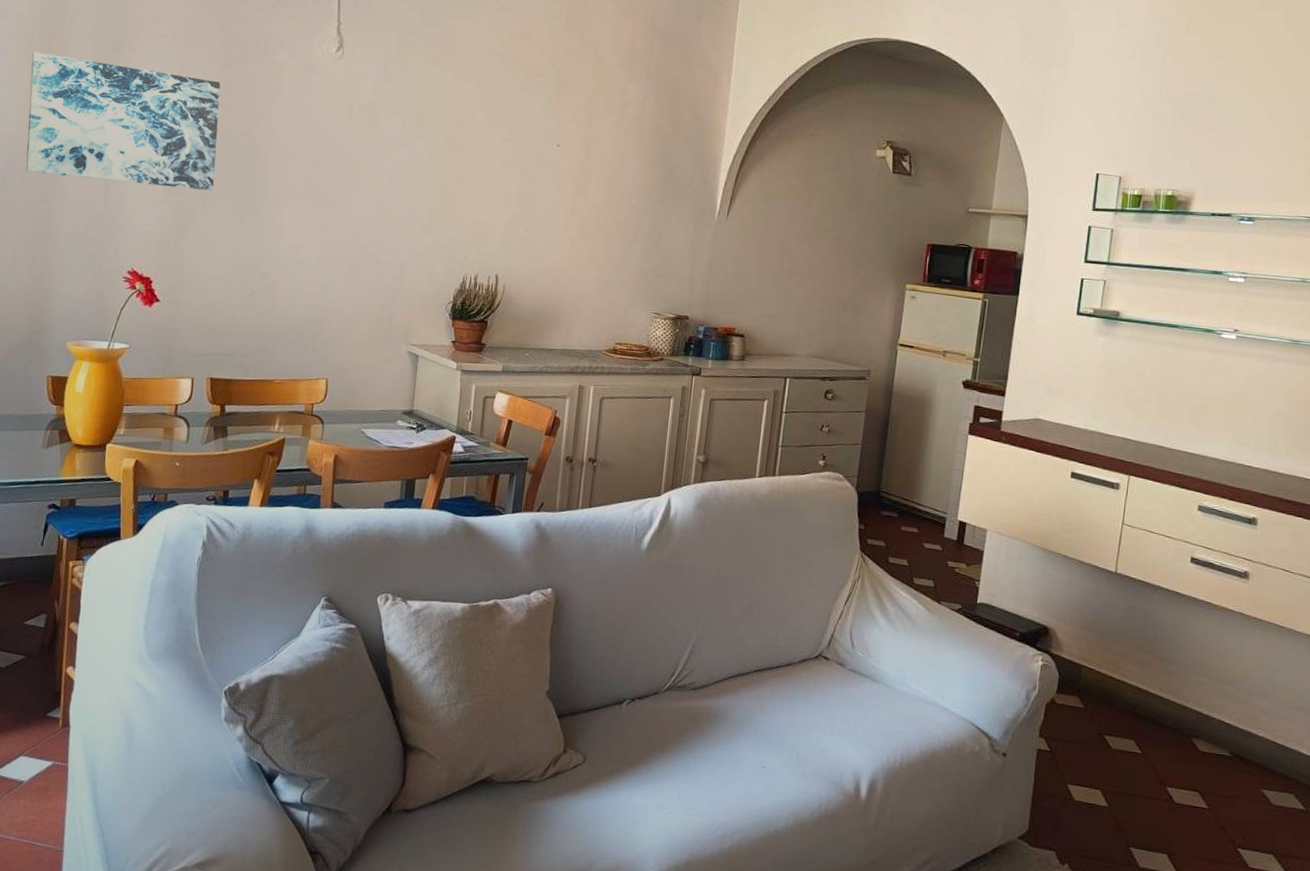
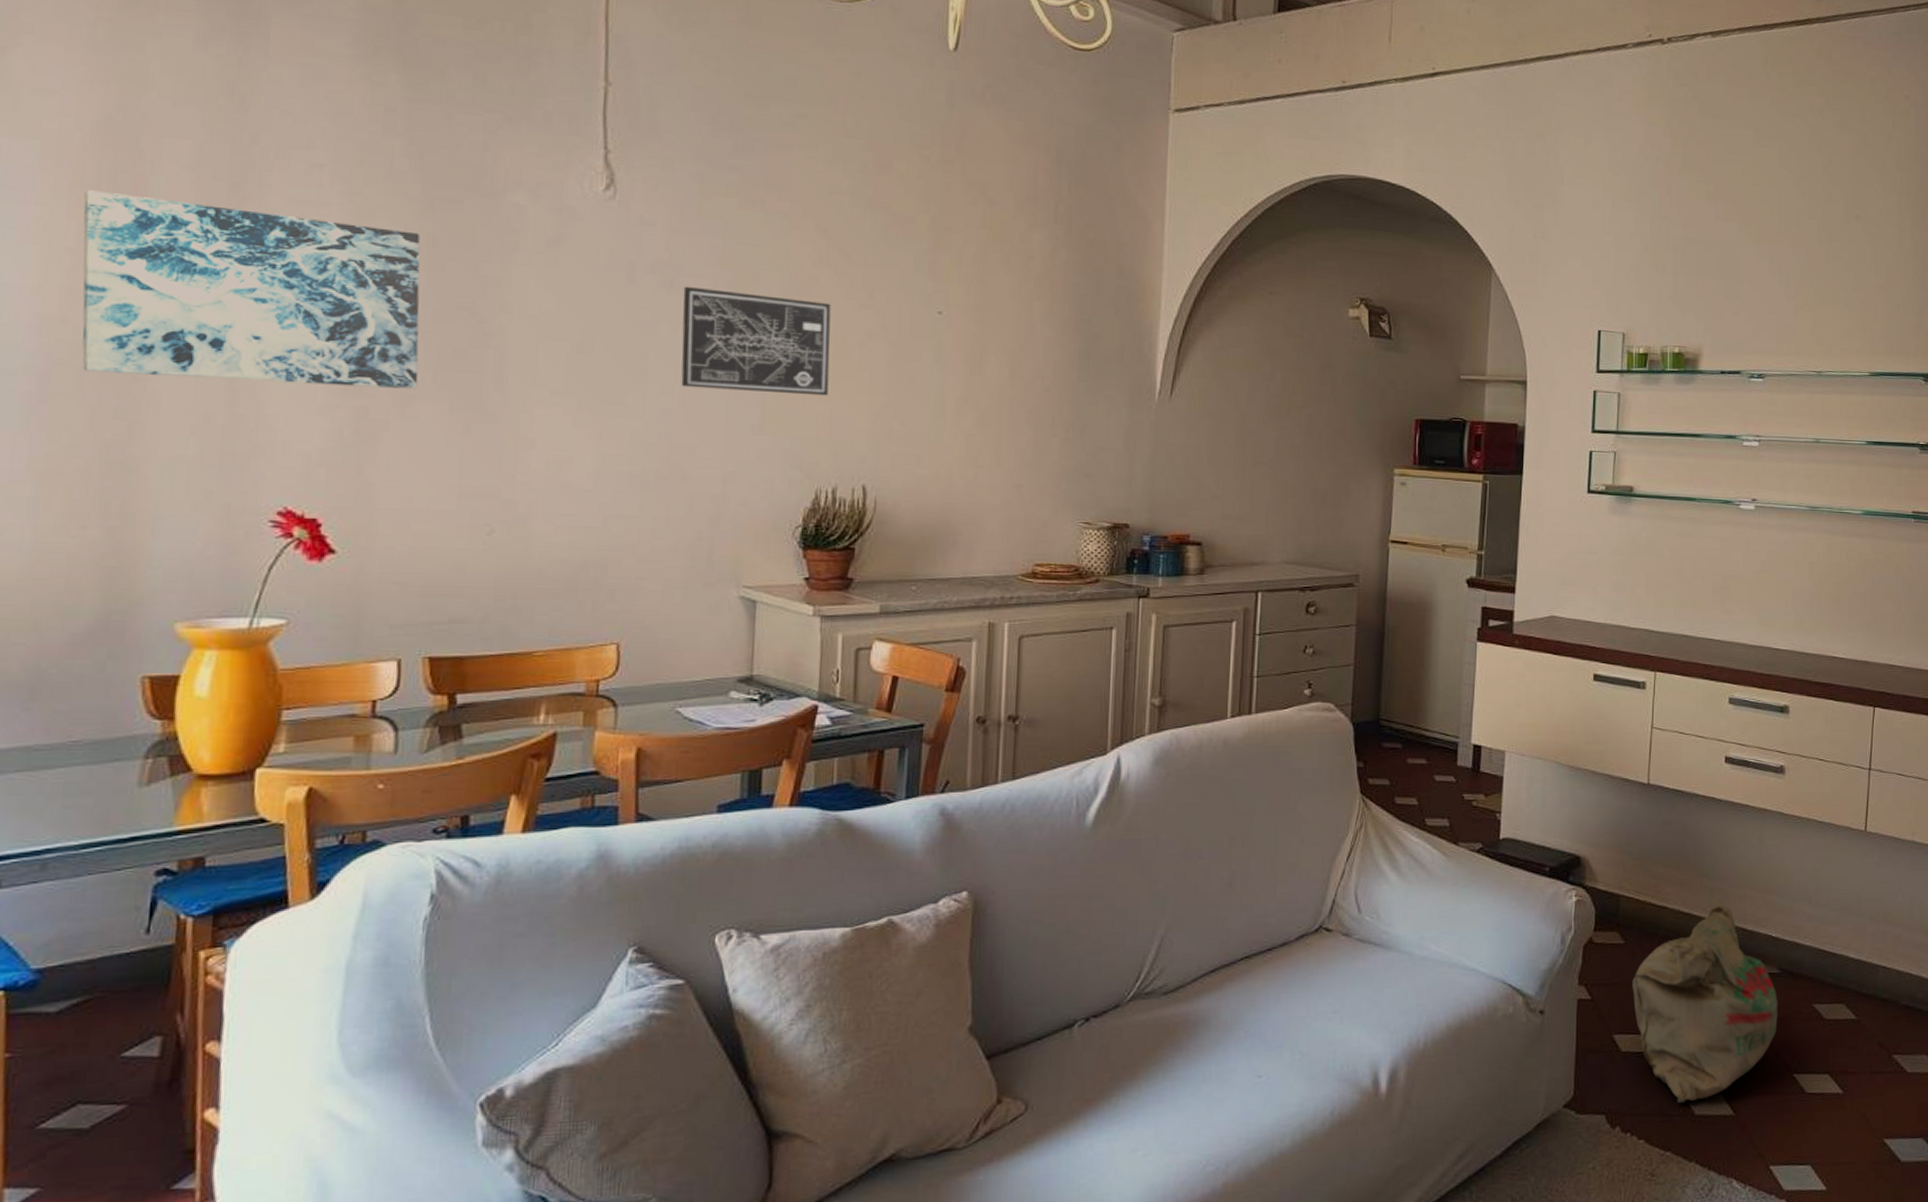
wall art: none [378,122,482,206] -> present [681,286,831,396]
bag: none [1088,682,1227,855] -> present [1632,899,1778,1103]

